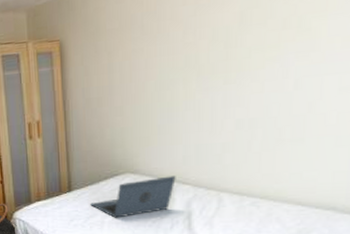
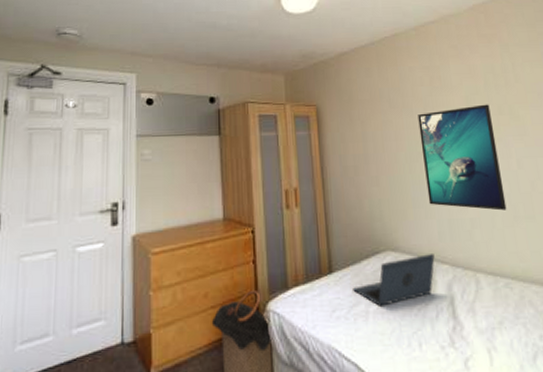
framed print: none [175,18,272,135] -> present [418,104,507,211]

